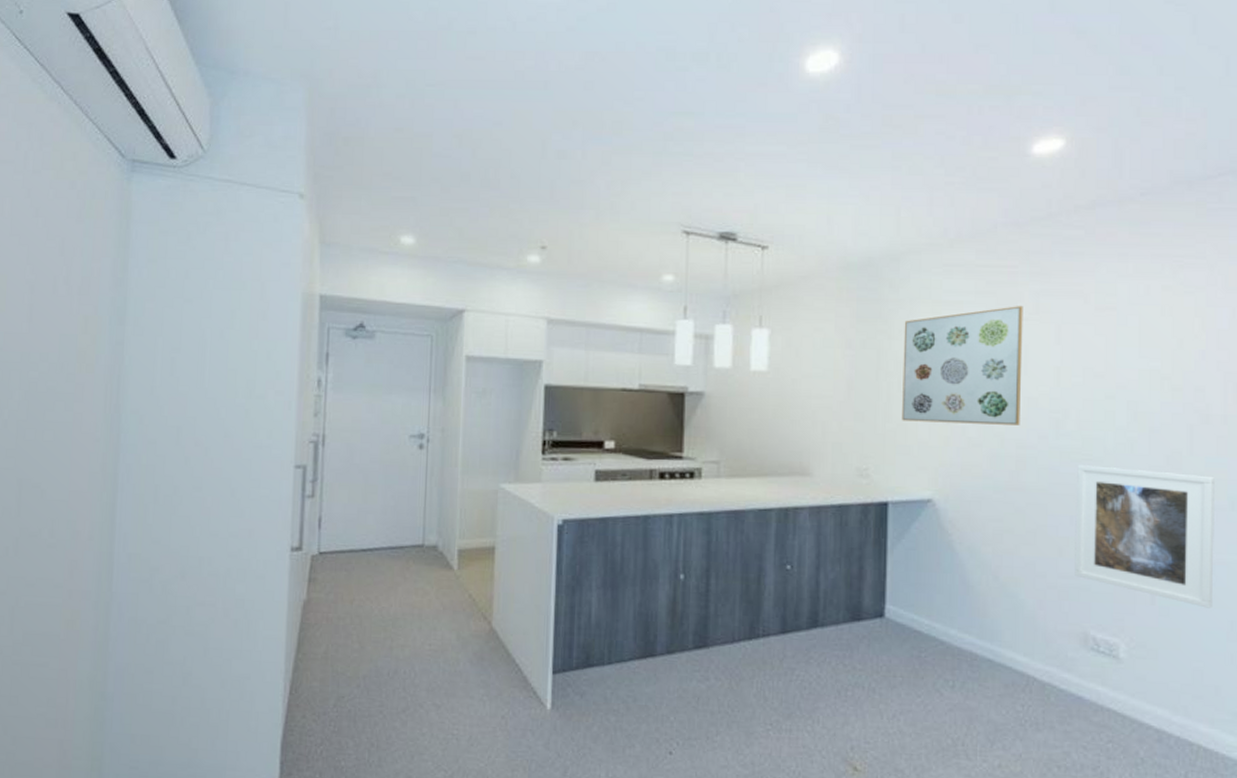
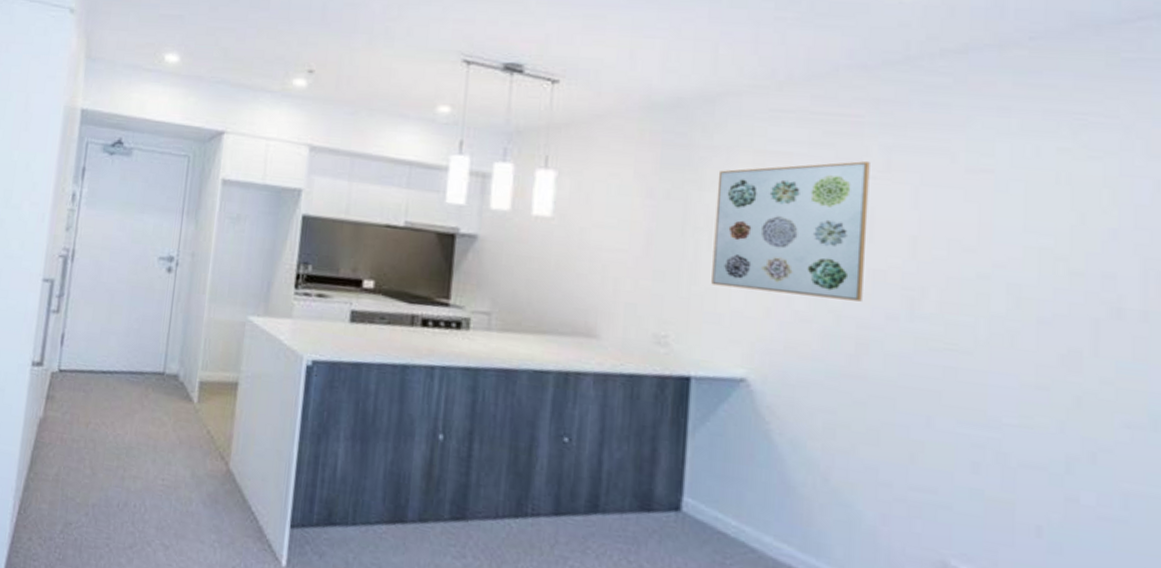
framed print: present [1075,465,1215,608] -> none [931,355,1129,552]

